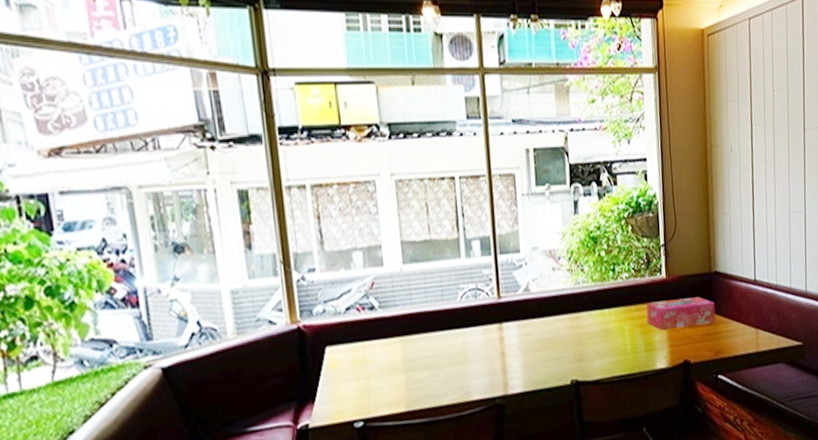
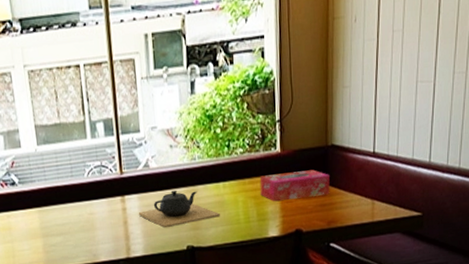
teapot: none [517,317,606,359] -> present [138,190,220,228]

